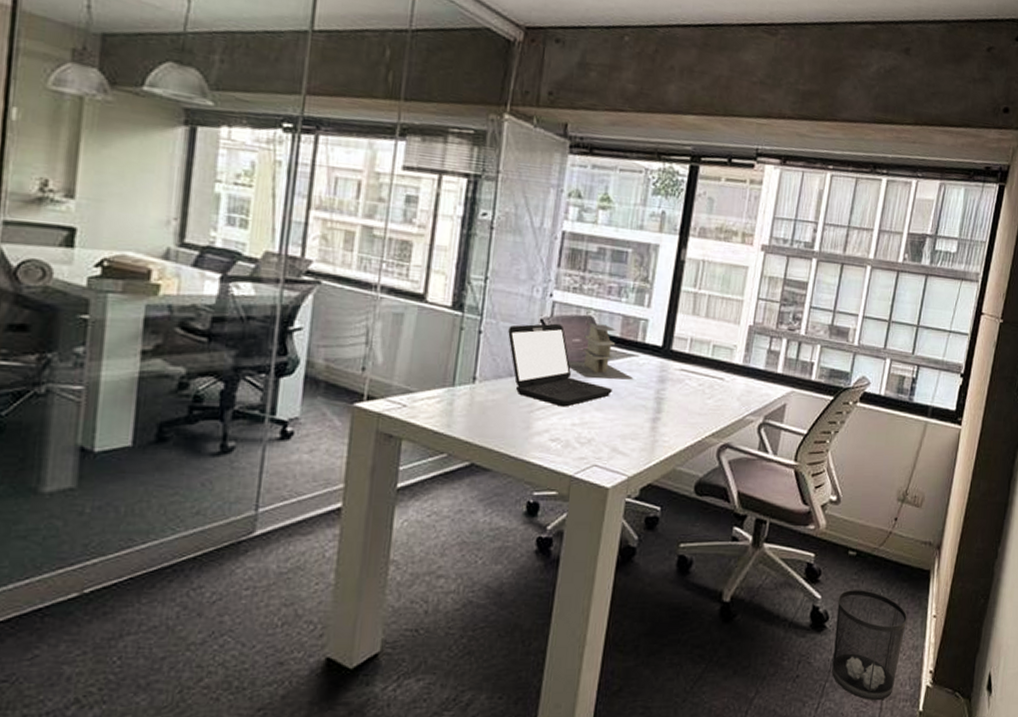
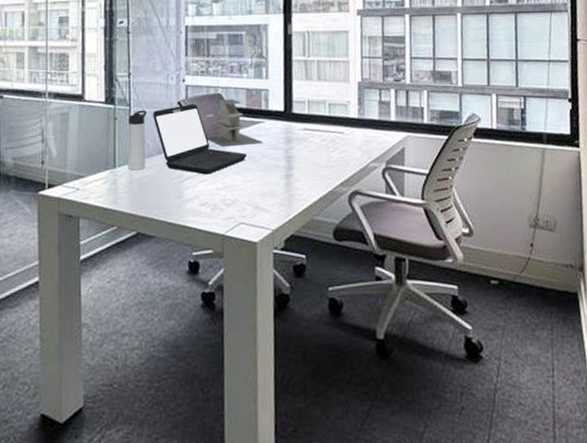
thermos bottle: none [470,322,501,392] -> present [127,110,147,171]
waste bin: present [832,590,908,701] -> none [489,317,564,429]

